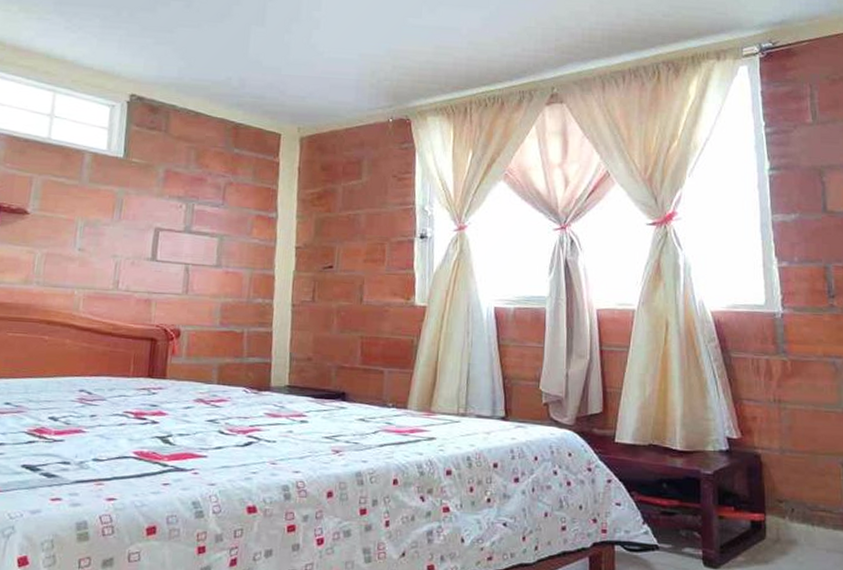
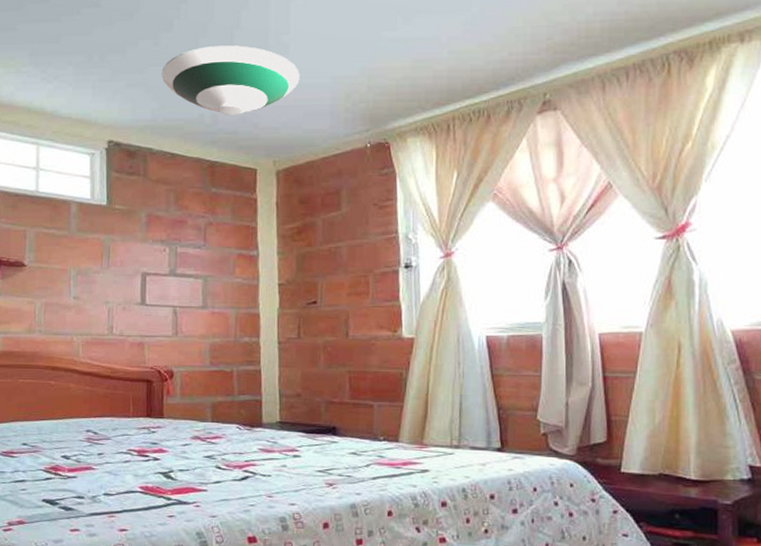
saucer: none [191,14,329,81] -> present [161,45,300,115]

